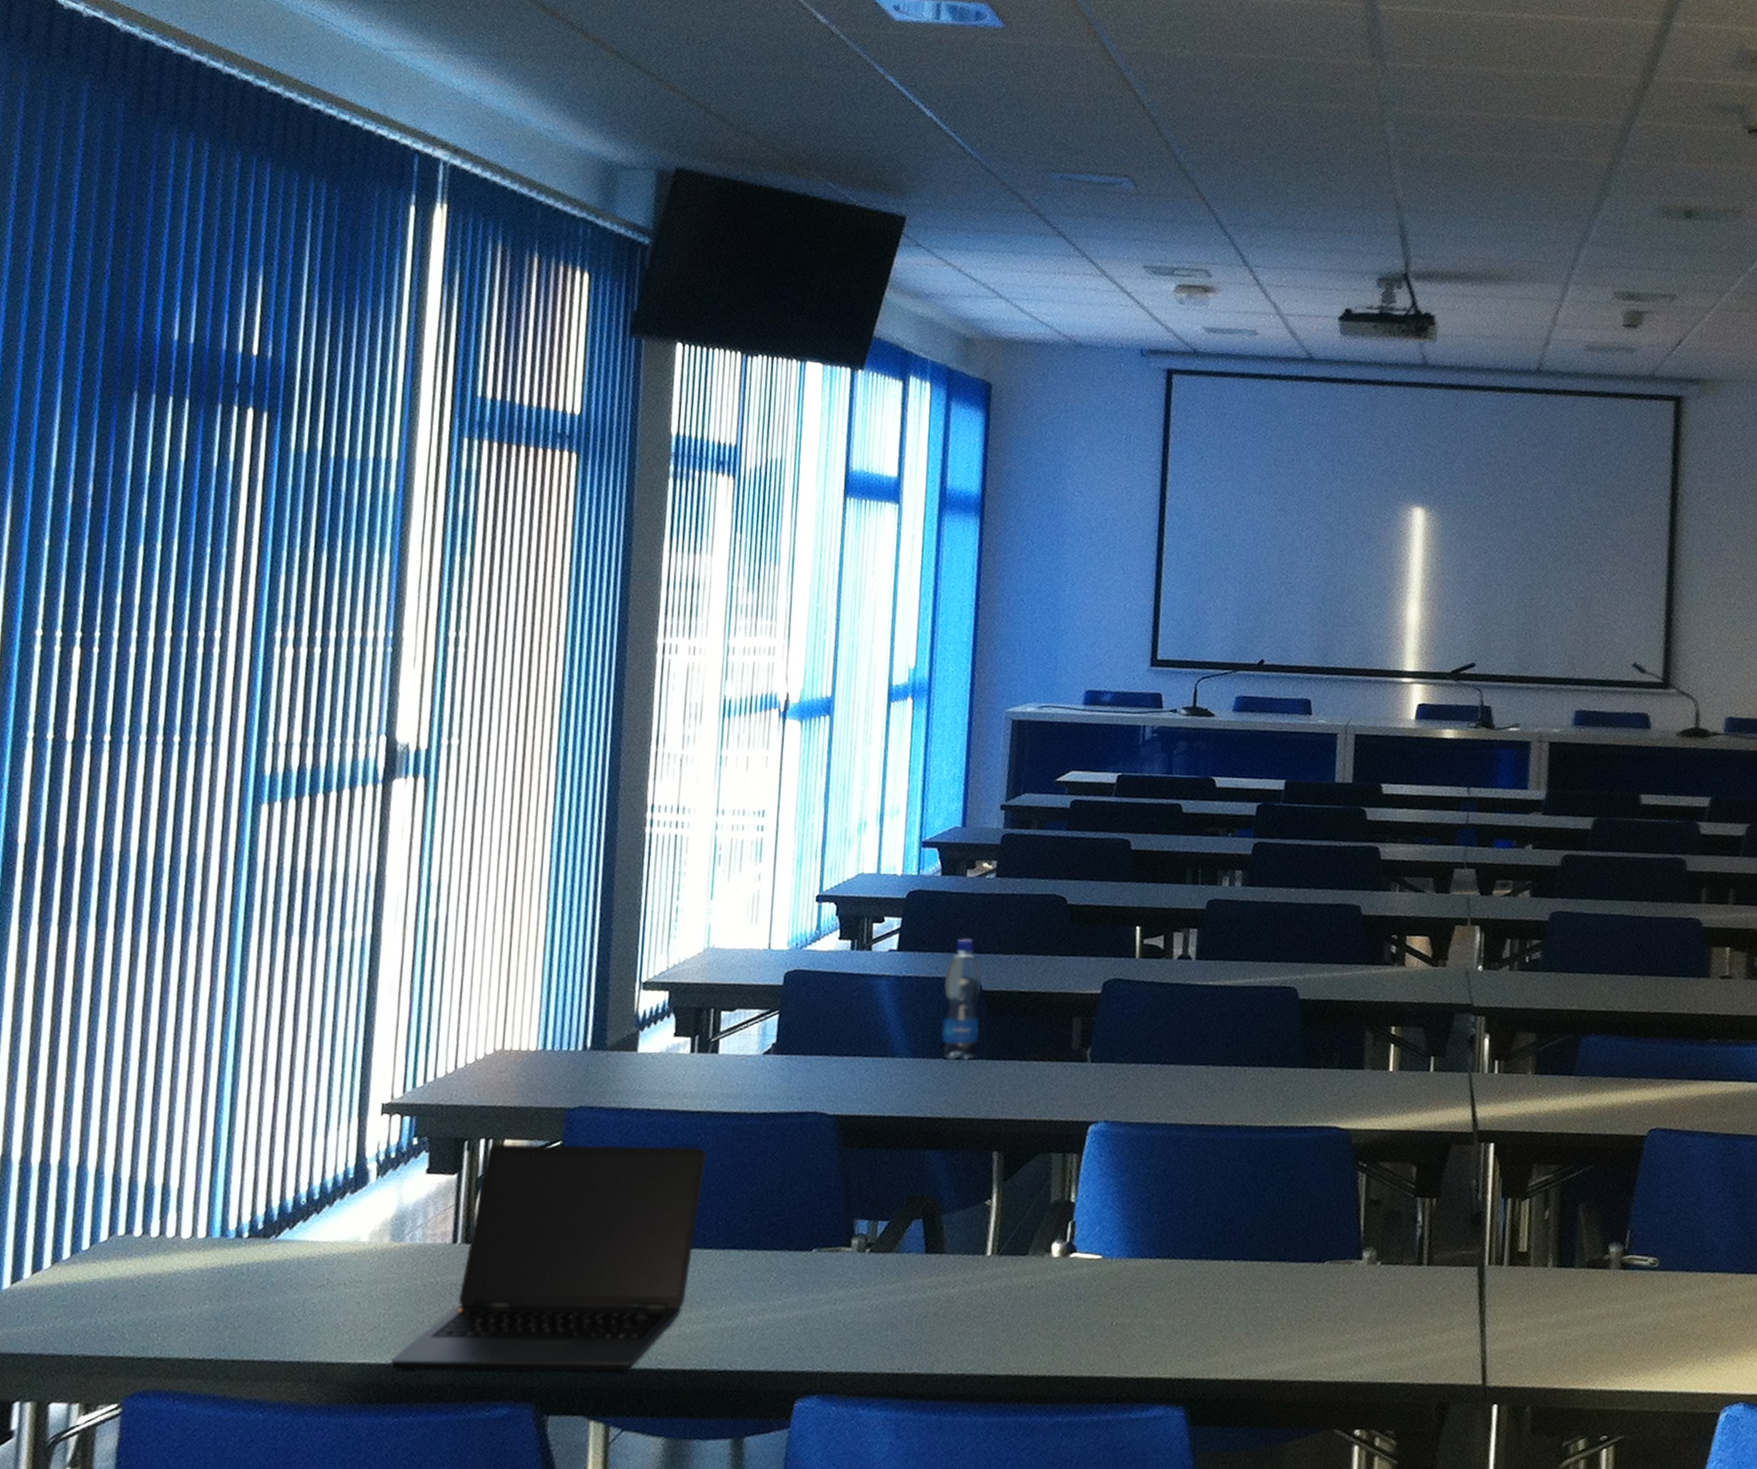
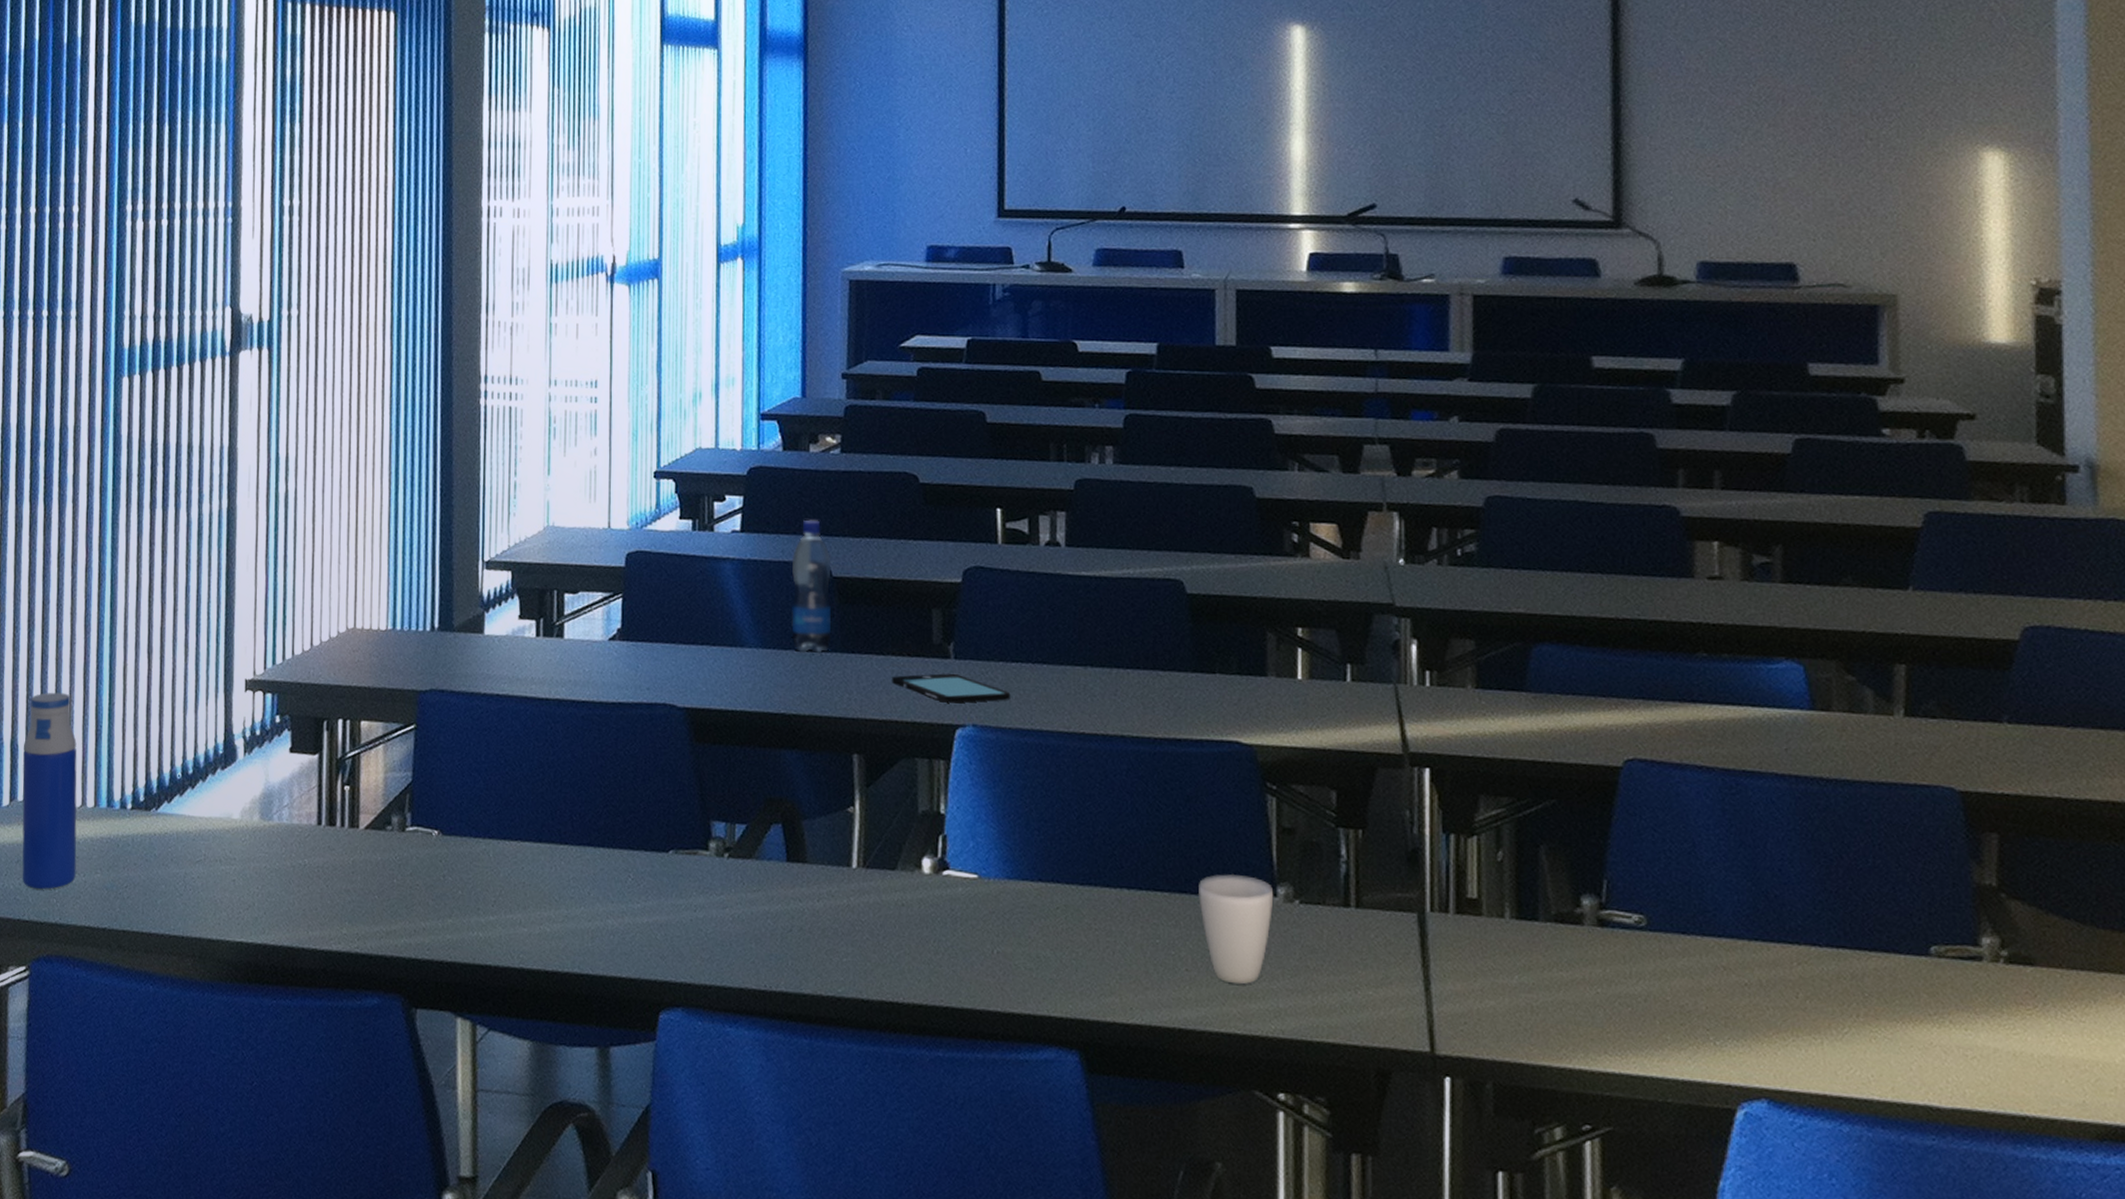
water bottle: none [118,1123,189,1324] -> present [22,692,77,889]
laptop: present [391,1144,707,1371] -> none [267,725,558,968]
tablet: none [1032,1076,1140,1102] -> present [892,673,1011,703]
cup: none [1296,1243,1360,1338] -> present [1199,874,1274,985]

